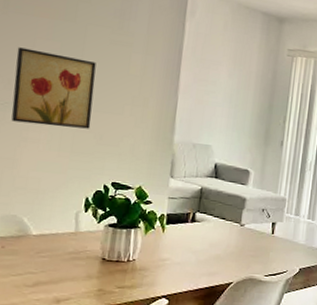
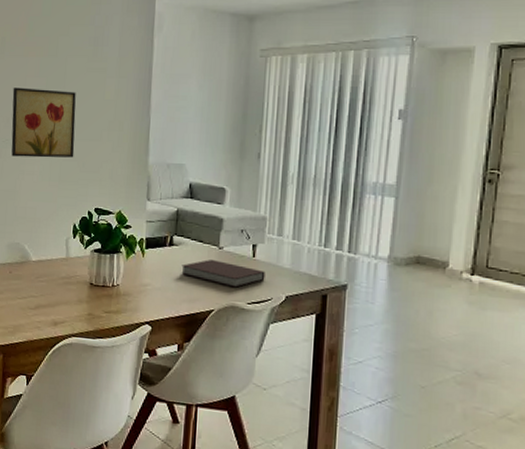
notebook: none [202,235,283,262] -> present [181,259,265,288]

